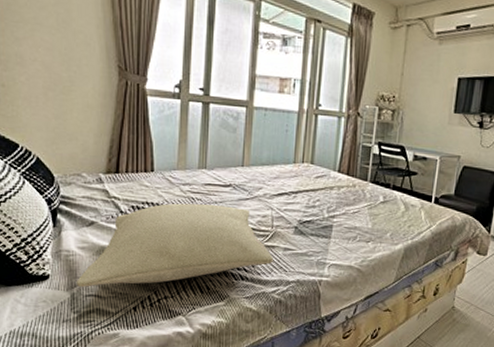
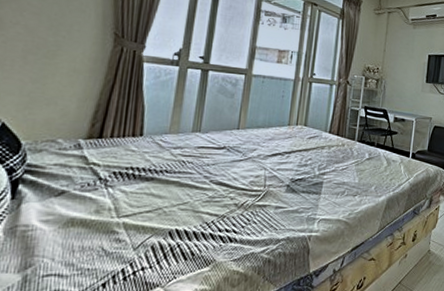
pillow: present [77,203,274,288] -> none [33,166,265,268]

